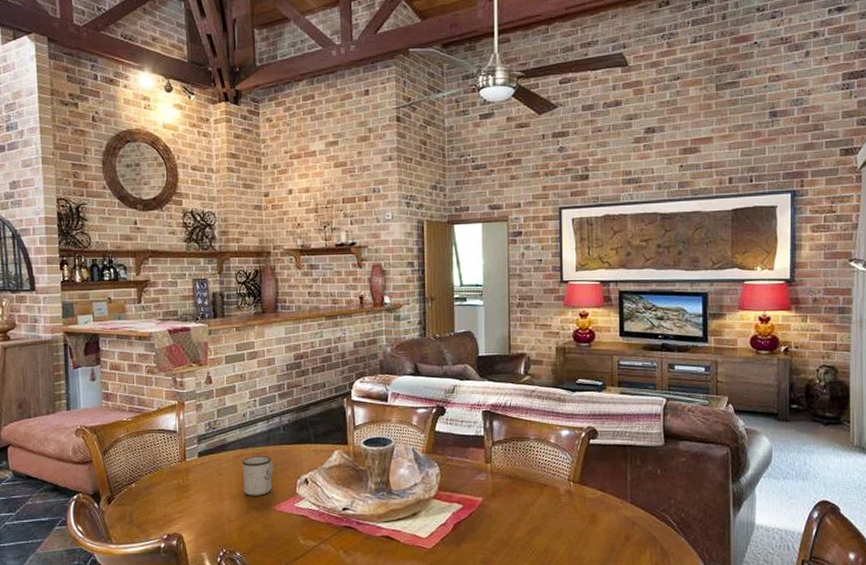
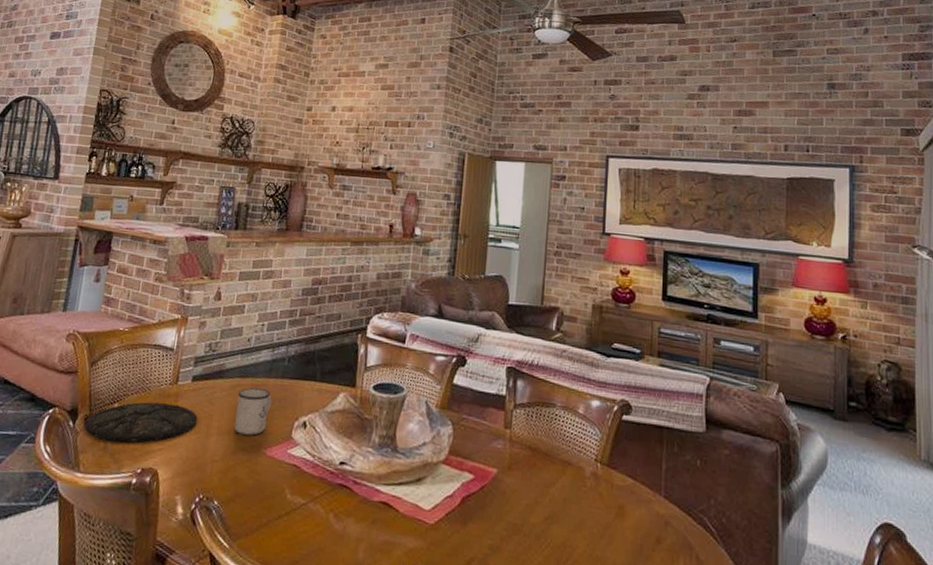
plate: none [108,478,210,515] -> present [84,402,198,443]

